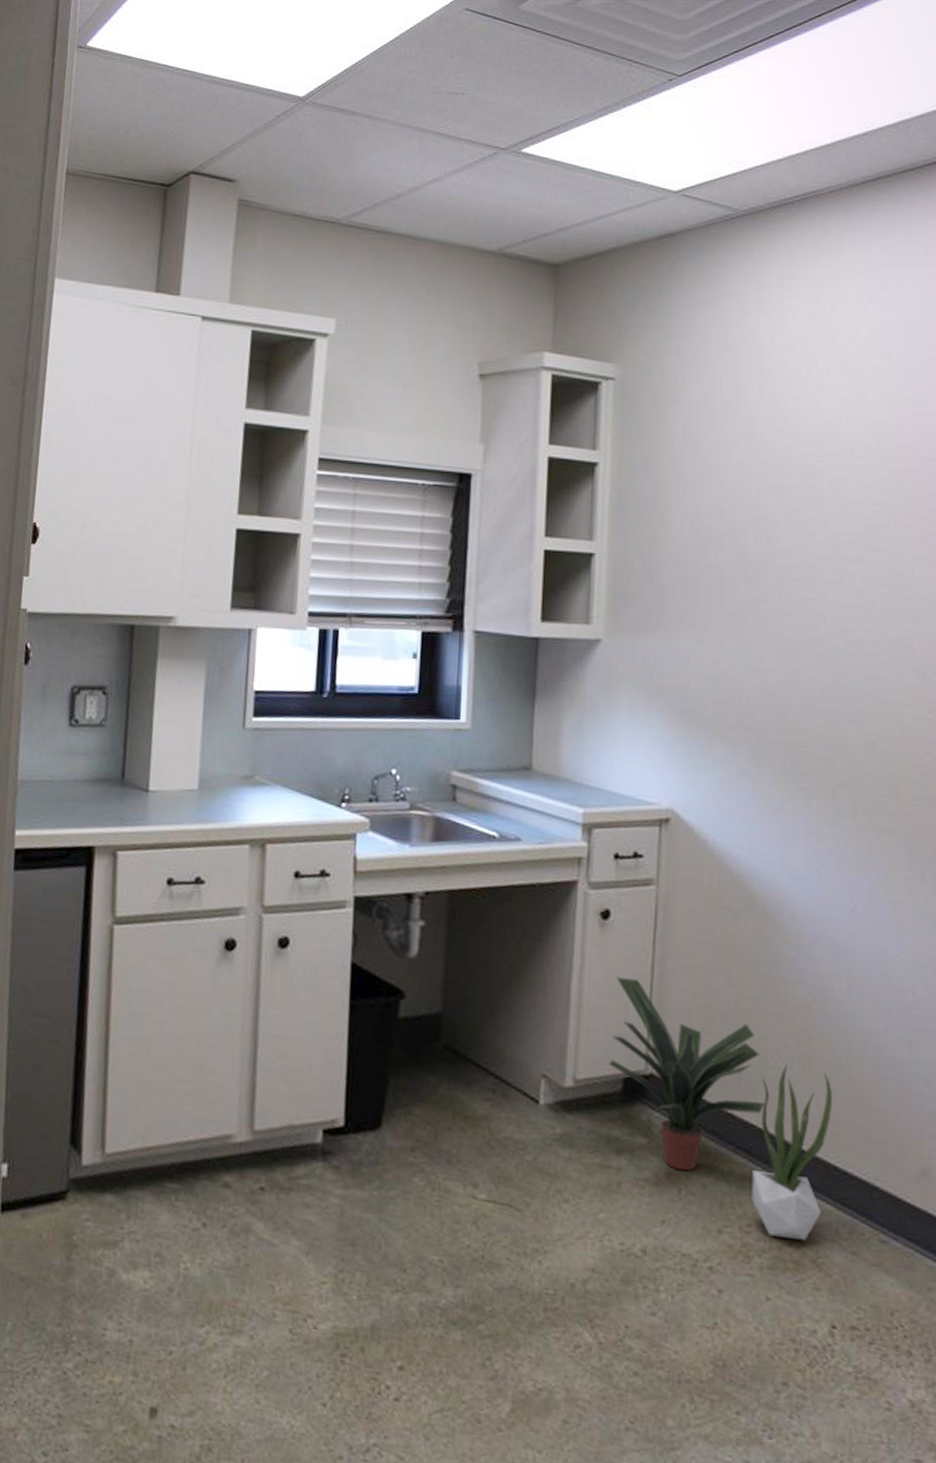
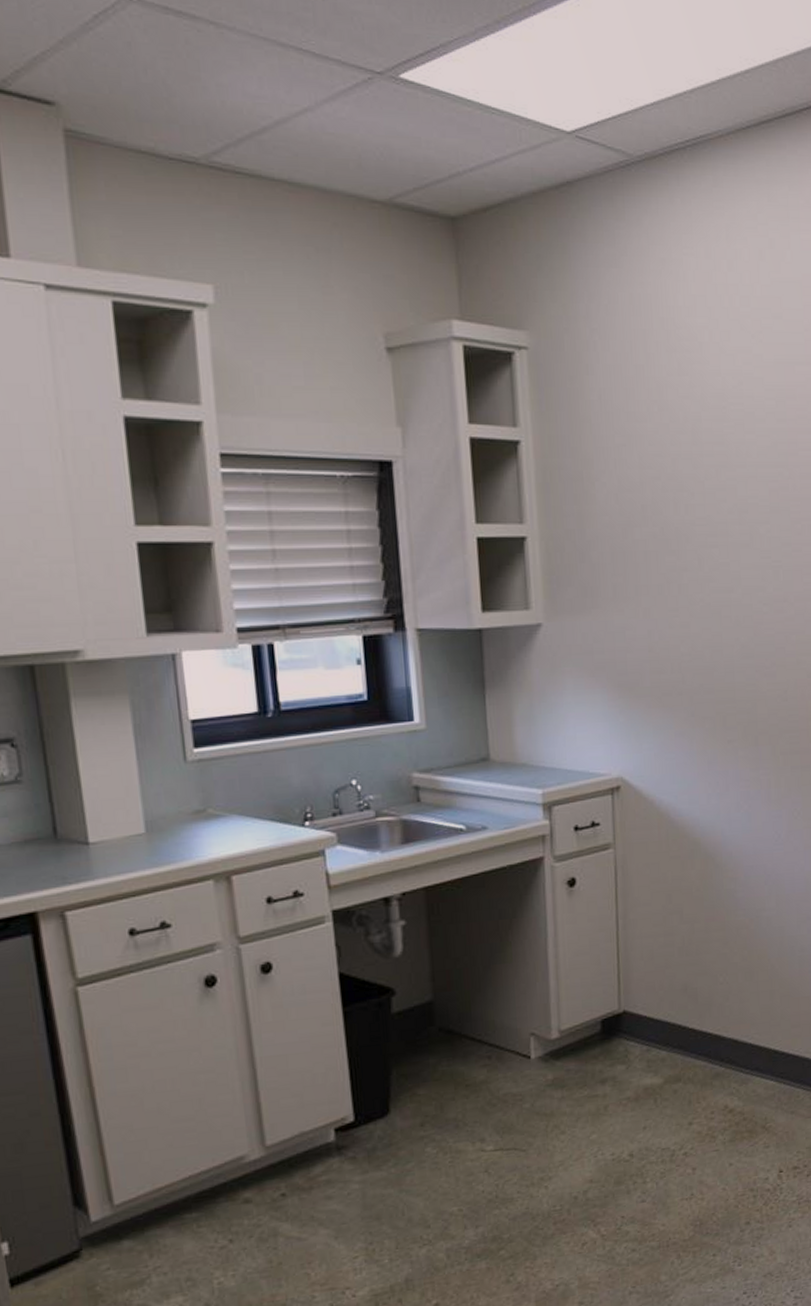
potted plant: present [609,977,763,1172] -> none [587,933,717,1084]
potted plant: present [752,1064,832,1241] -> none [712,977,770,1116]

